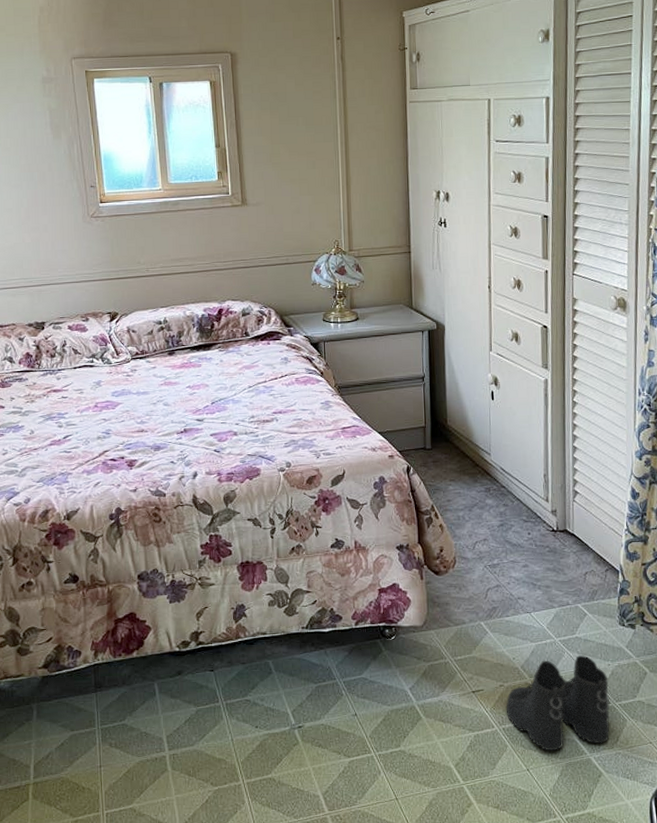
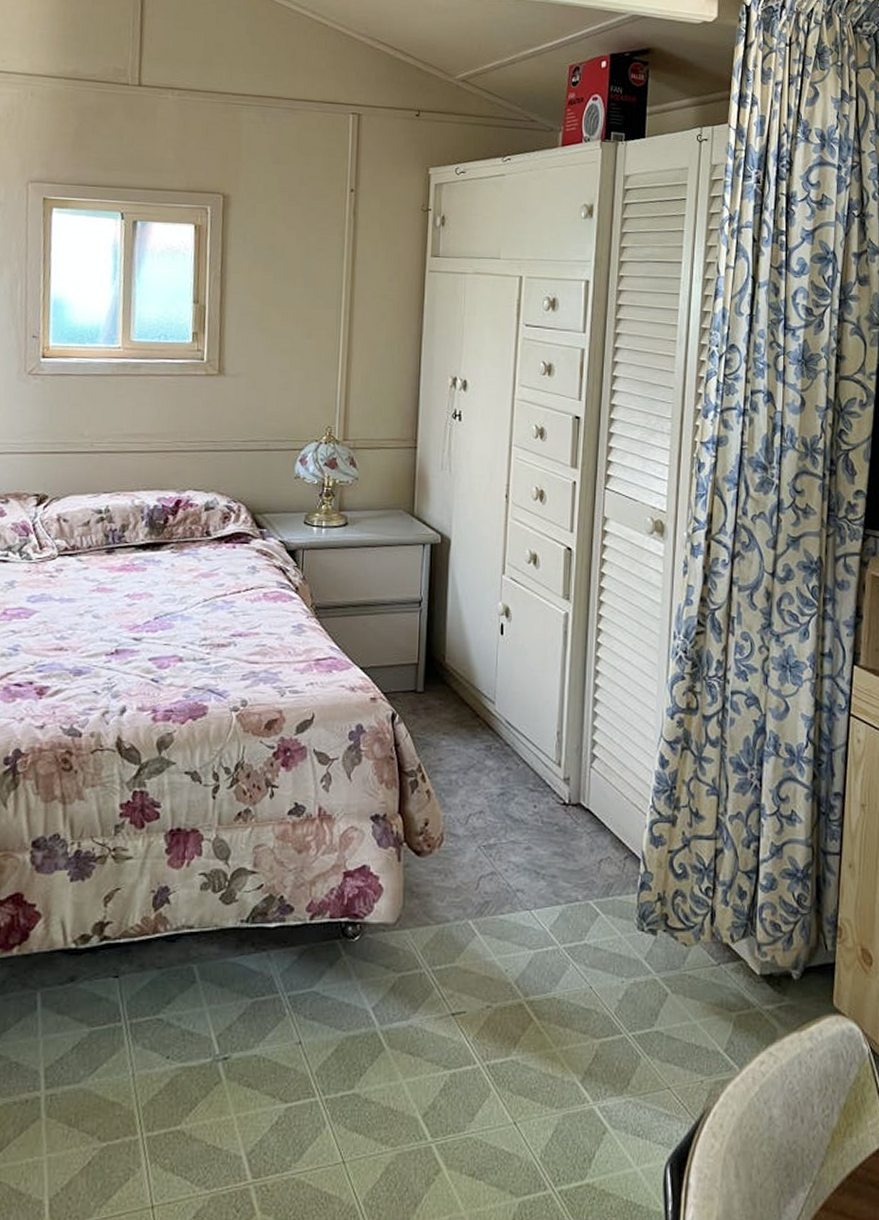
boots: present [506,655,610,751] -> none [492,969,622,1098]

